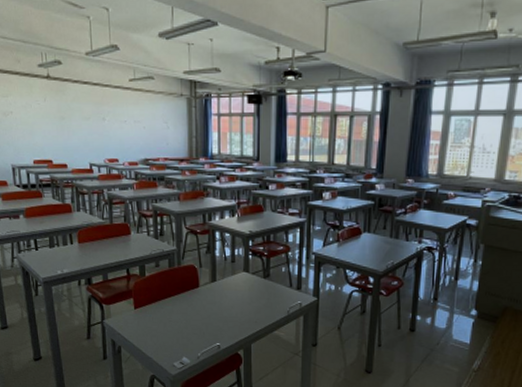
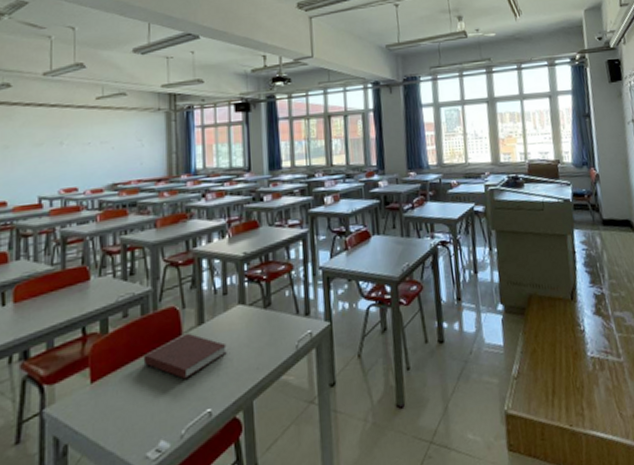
notebook: none [170,286,233,320] -> present [143,333,227,380]

